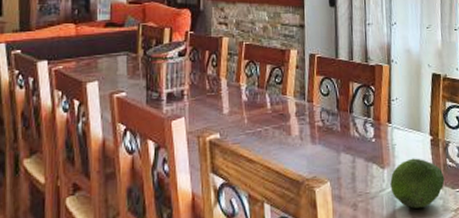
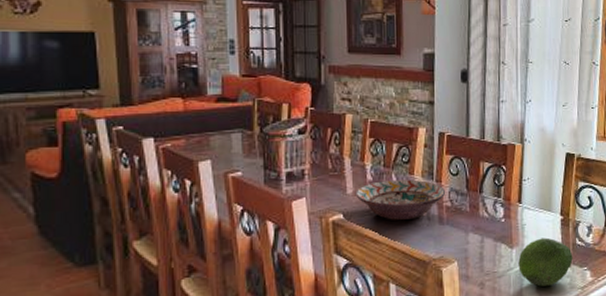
decorative bowl: none [231,99,318,141] -> present [355,179,446,221]

